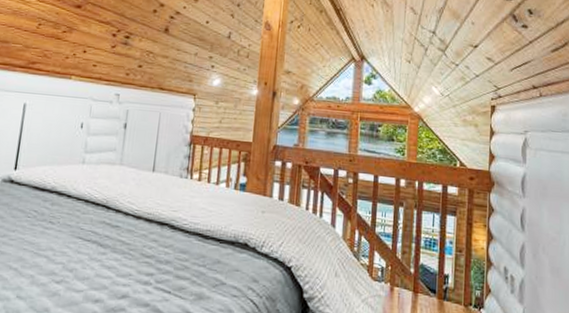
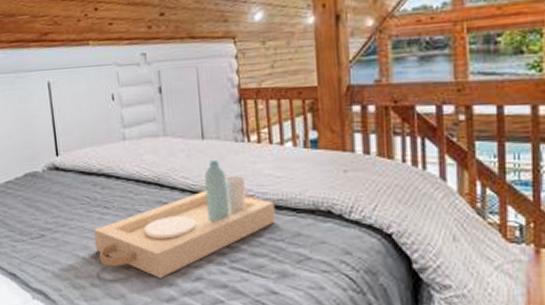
serving tray: none [31,191,203,294] -> present [94,161,276,278]

